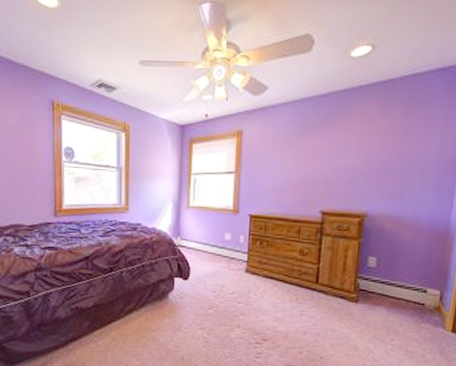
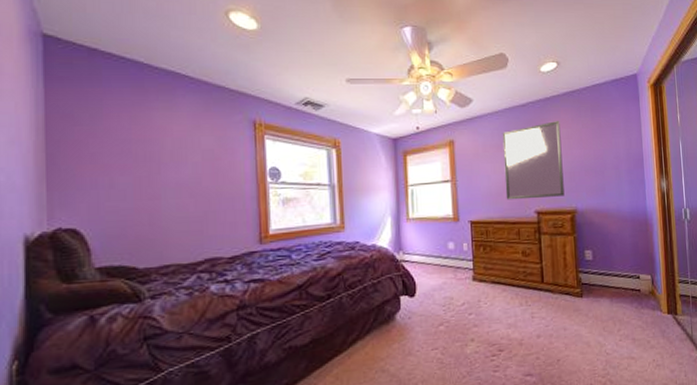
home mirror: none [290,115,364,198] -> present [502,121,565,200]

